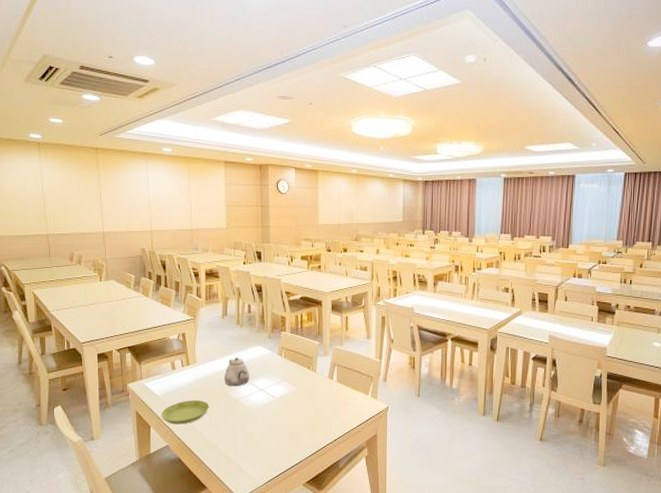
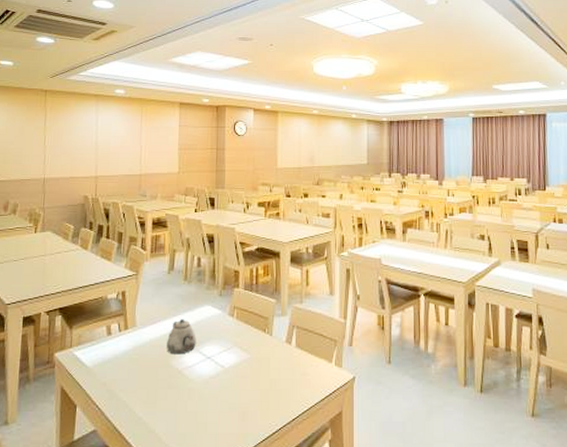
saucer: present [161,400,209,425] -> none [90,372,148,403]

